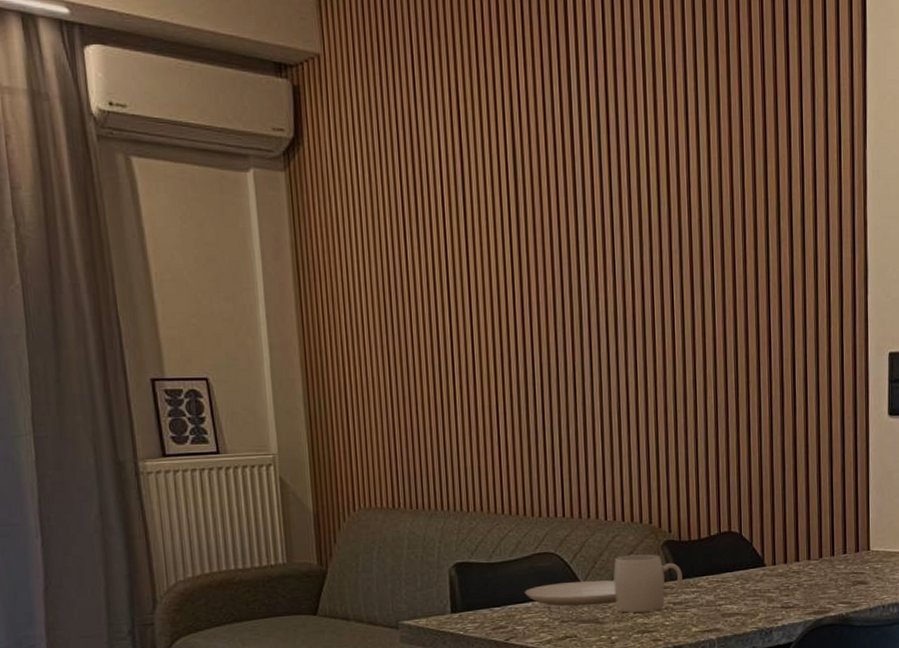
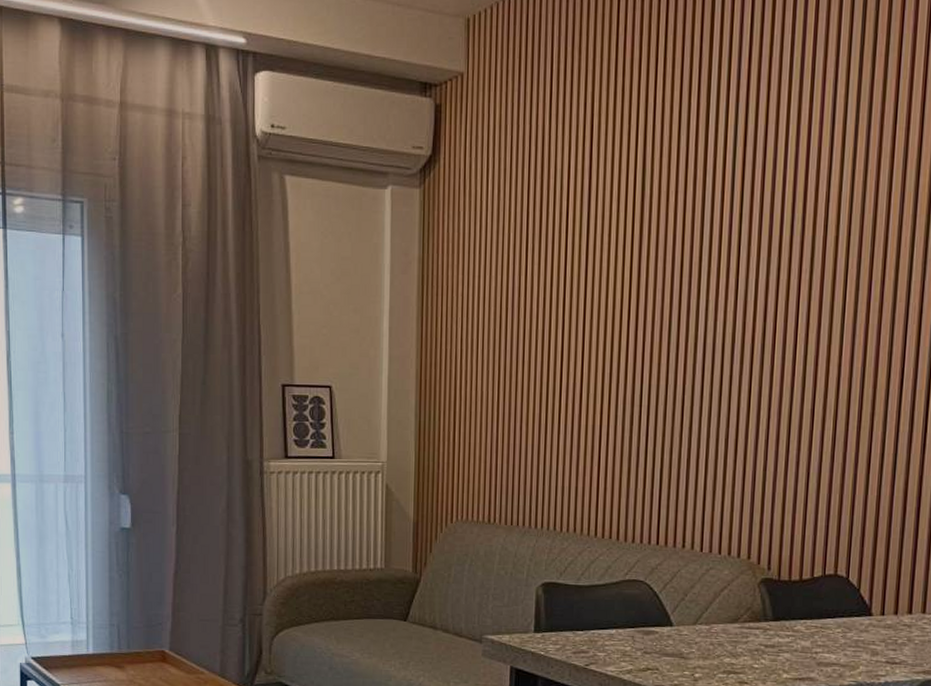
plate: present [524,580,617,606] -> none [609,612,705,639]
mug: present [613,554,682,613] -> none [702,590,778,652]

